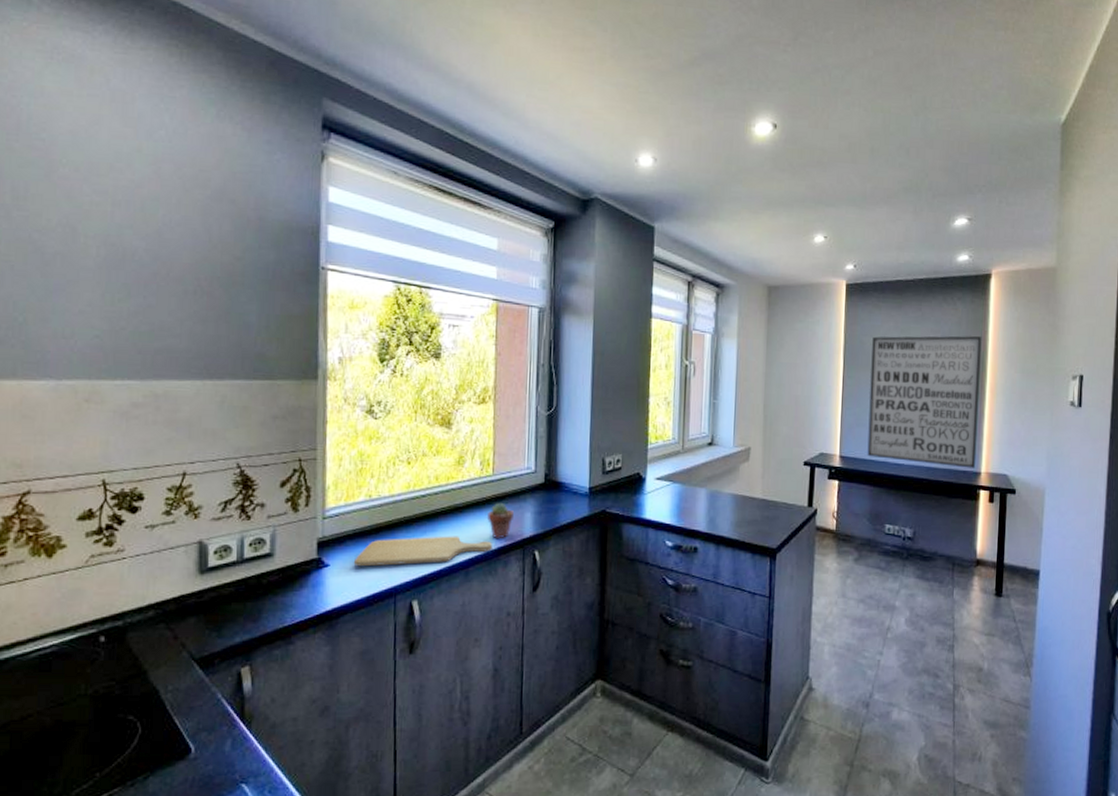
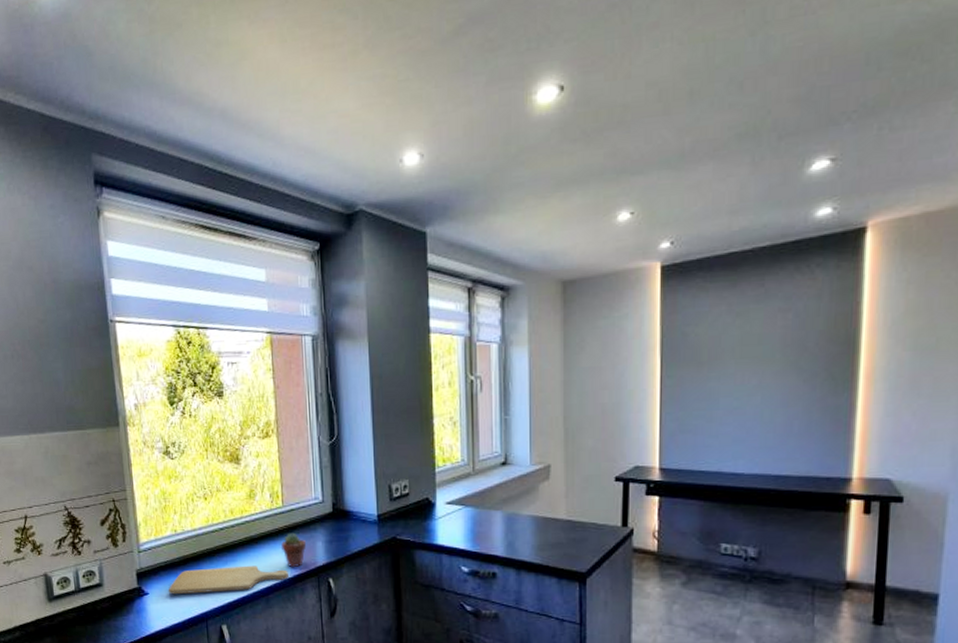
wall art: present [867,335,982,468] -> none [695,308,853,474]

